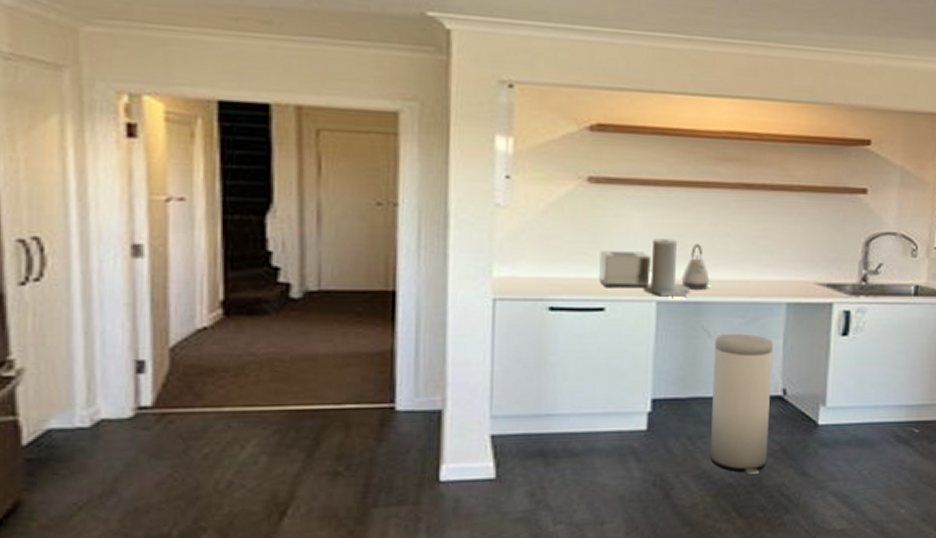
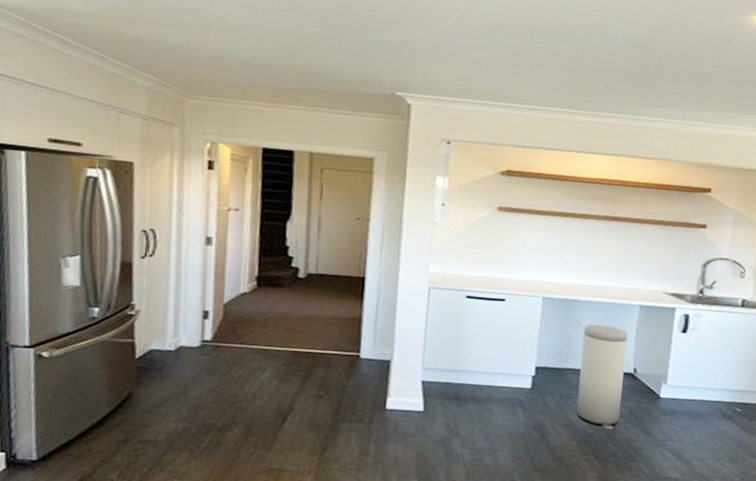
toaster: present [599,251,651,289] -> none [502,259,540,288]
paper towel: present [644,238,691,297] -> none [534,252,568,295]
kettle: present [681,244,710,290] -> none [561,258,583,291]

